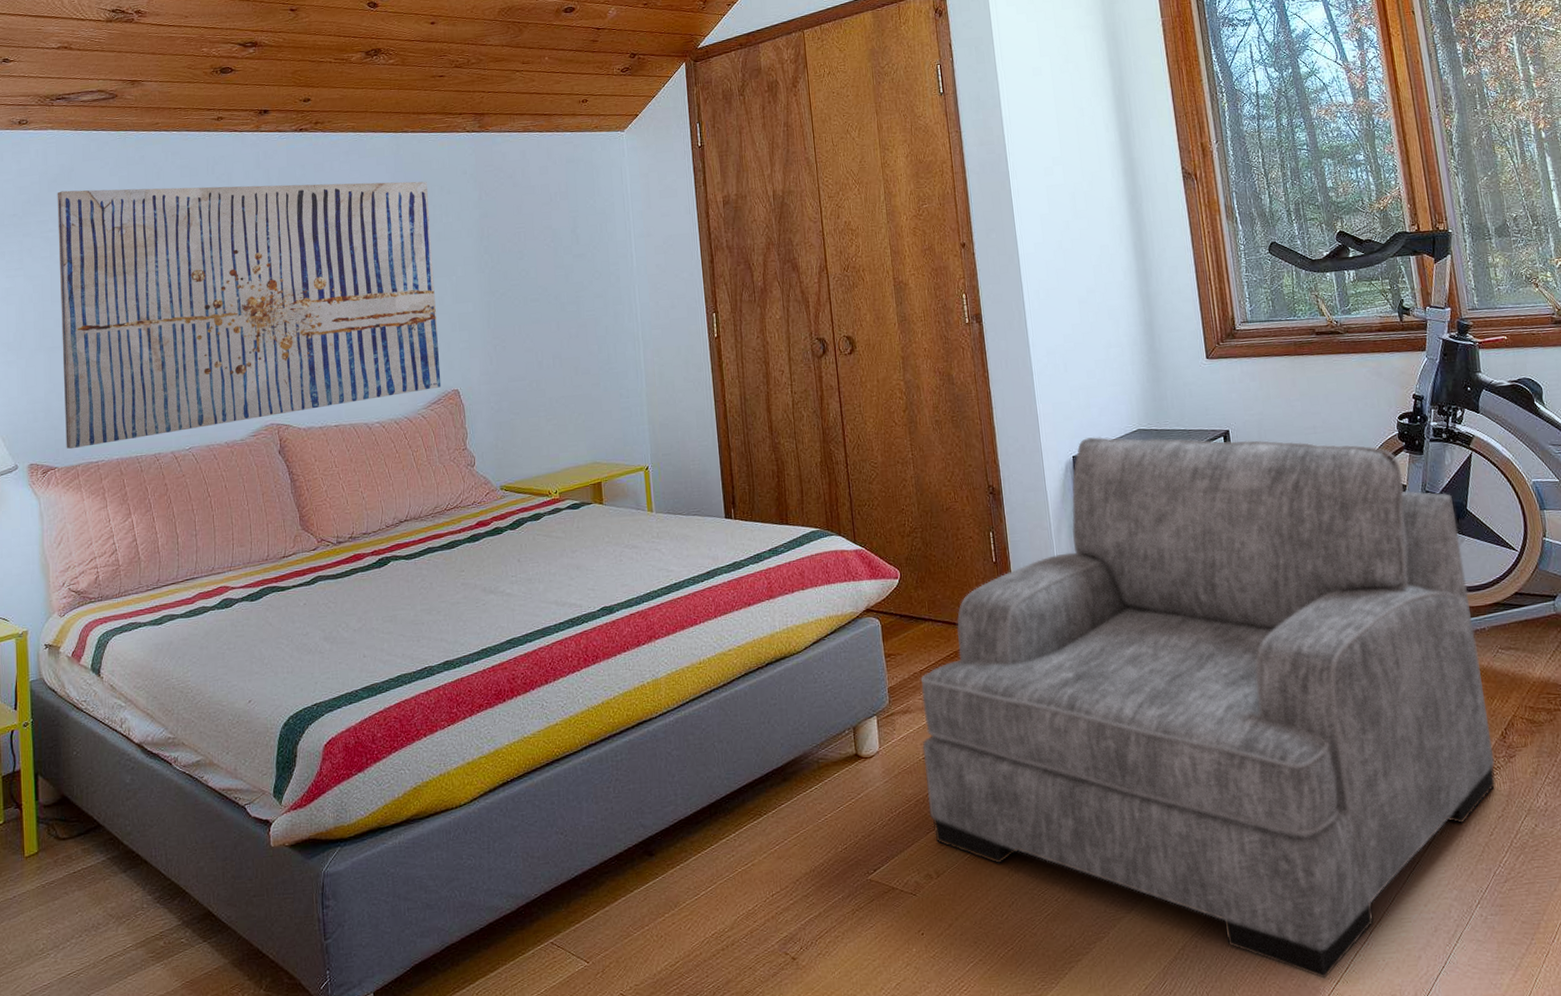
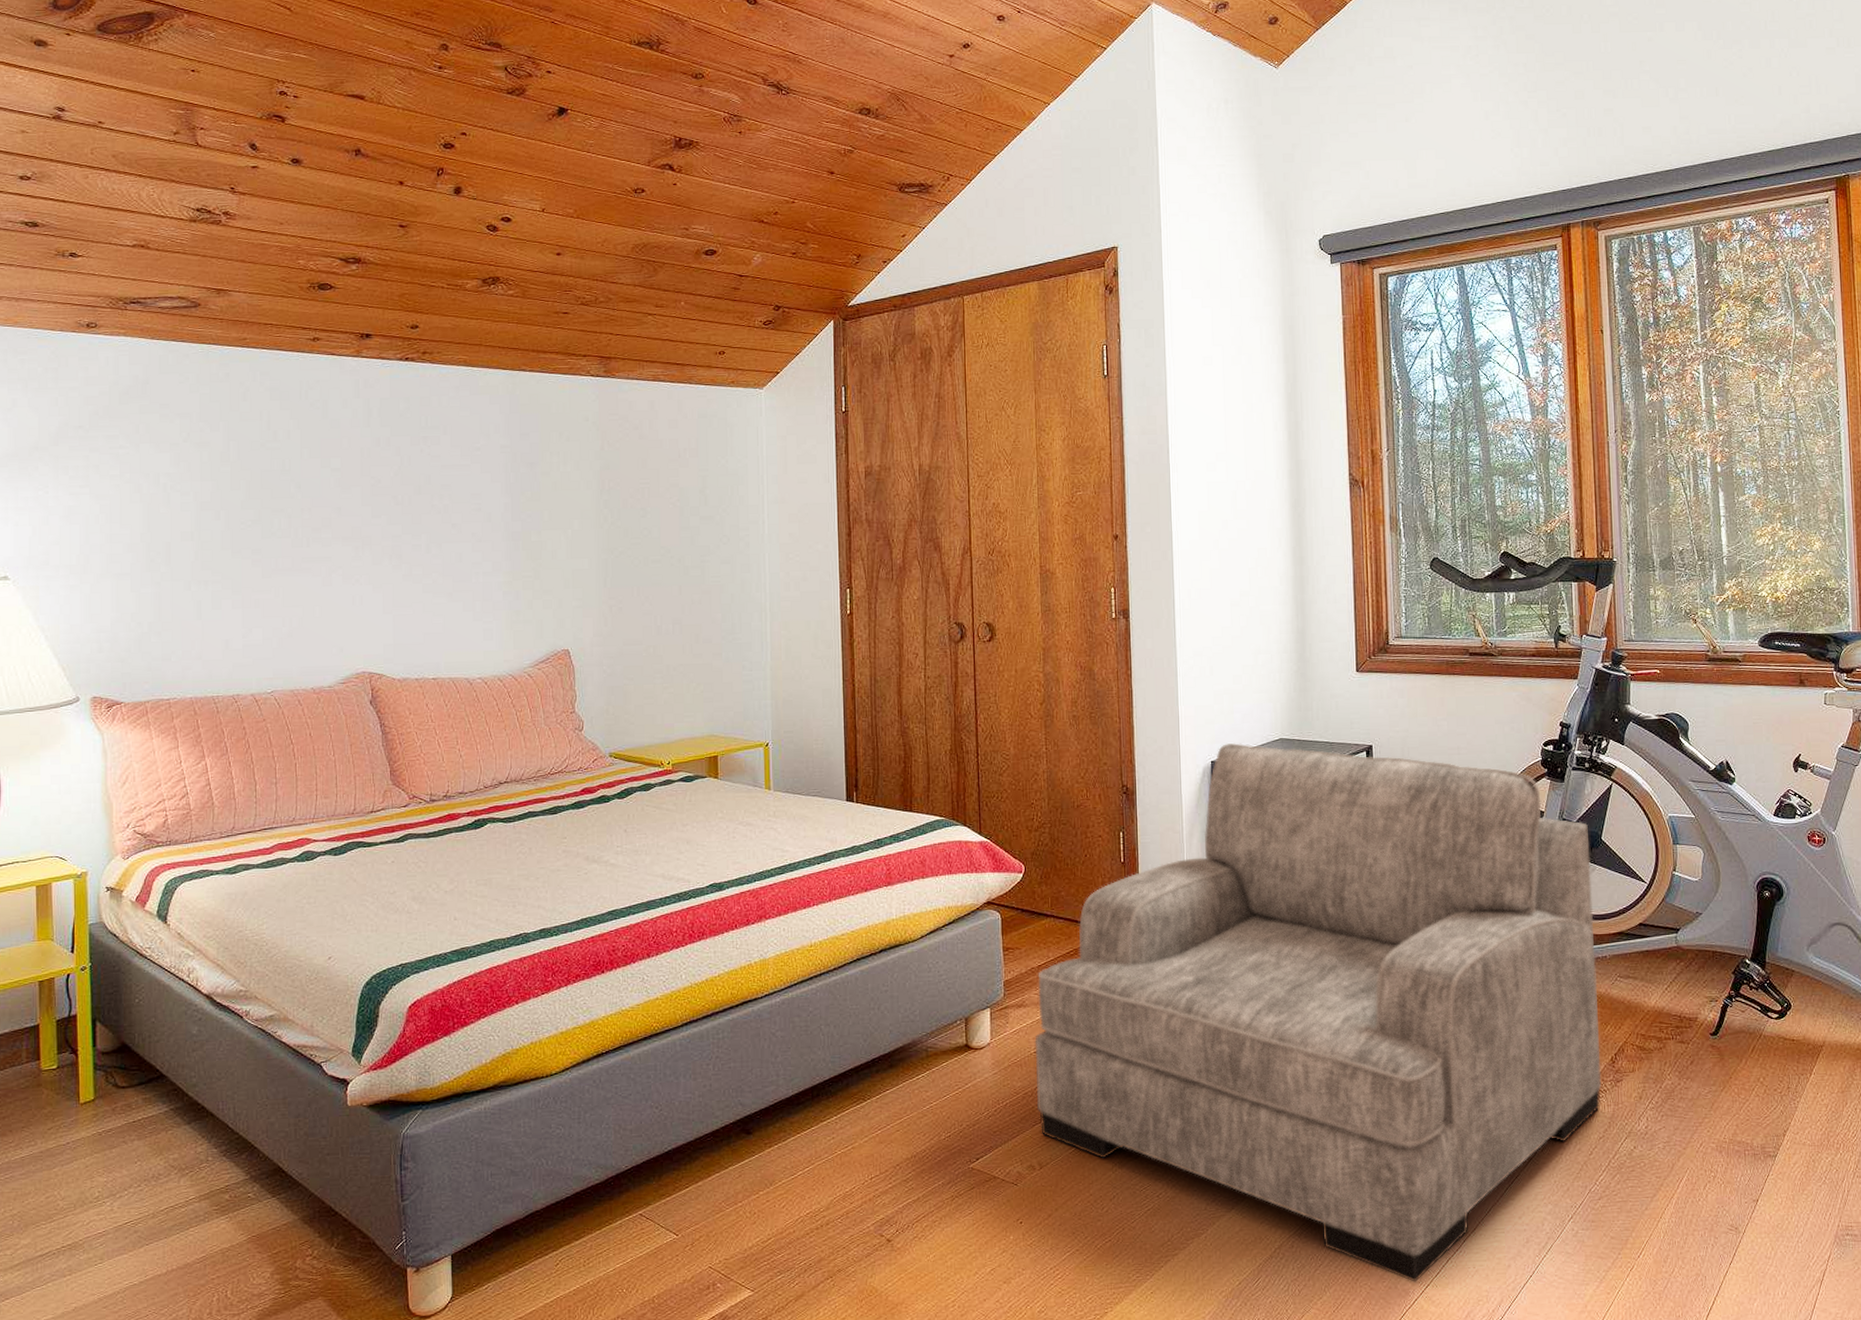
wall art: present [57,181,442,450] -> none [129,404,551,684]

